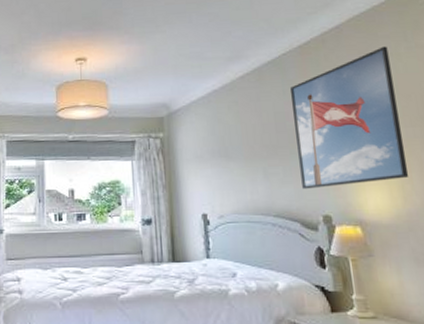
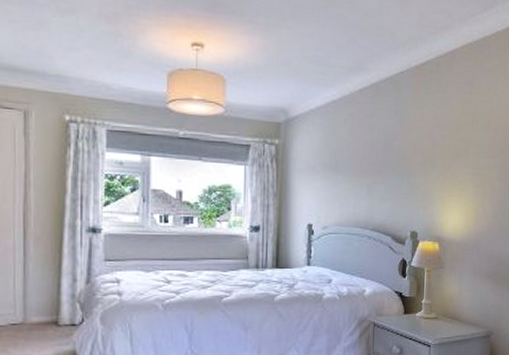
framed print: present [290,46,409,190] -> none [398,78,489,207]

